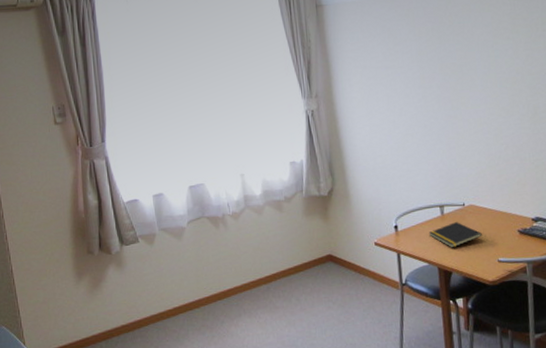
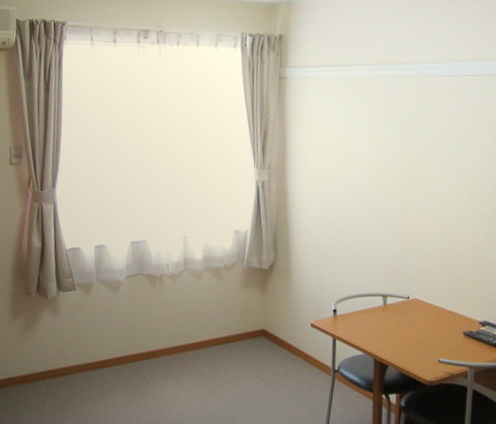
notepad: present [429,222,482,248] -> none [369,314,424,341]

